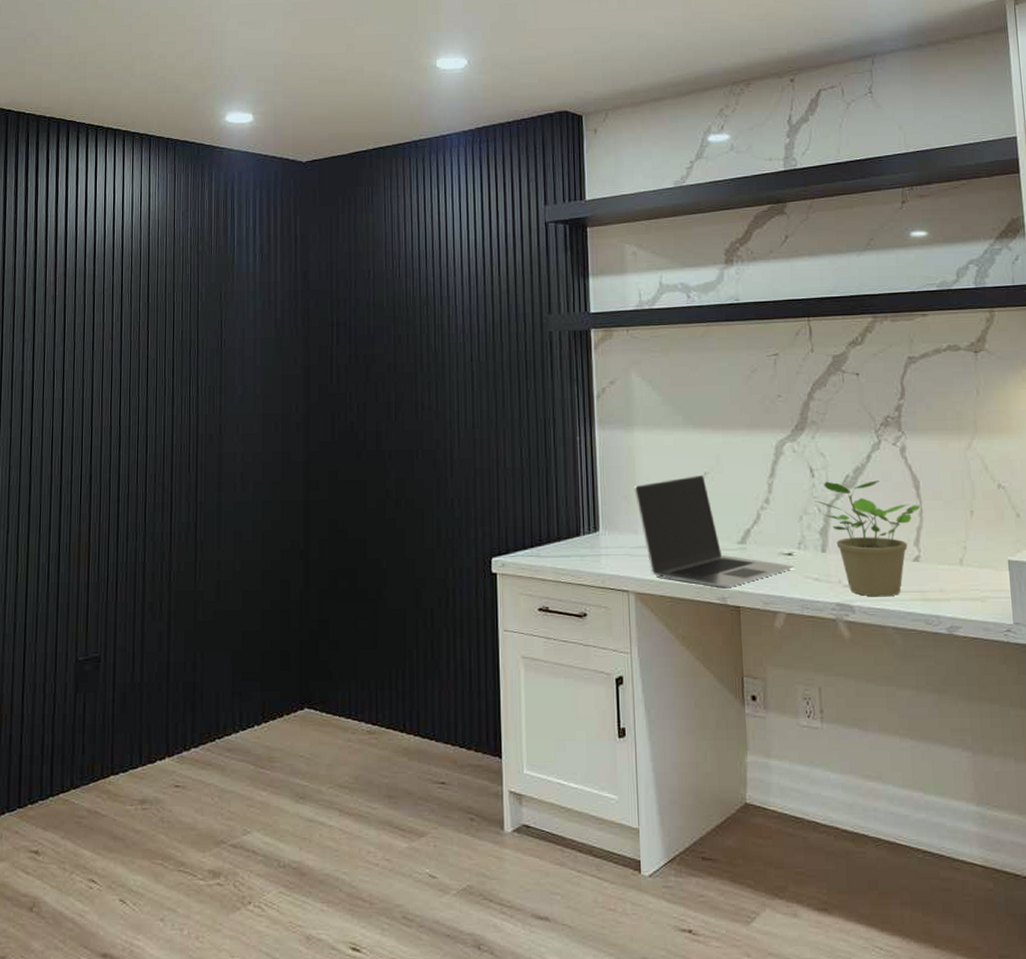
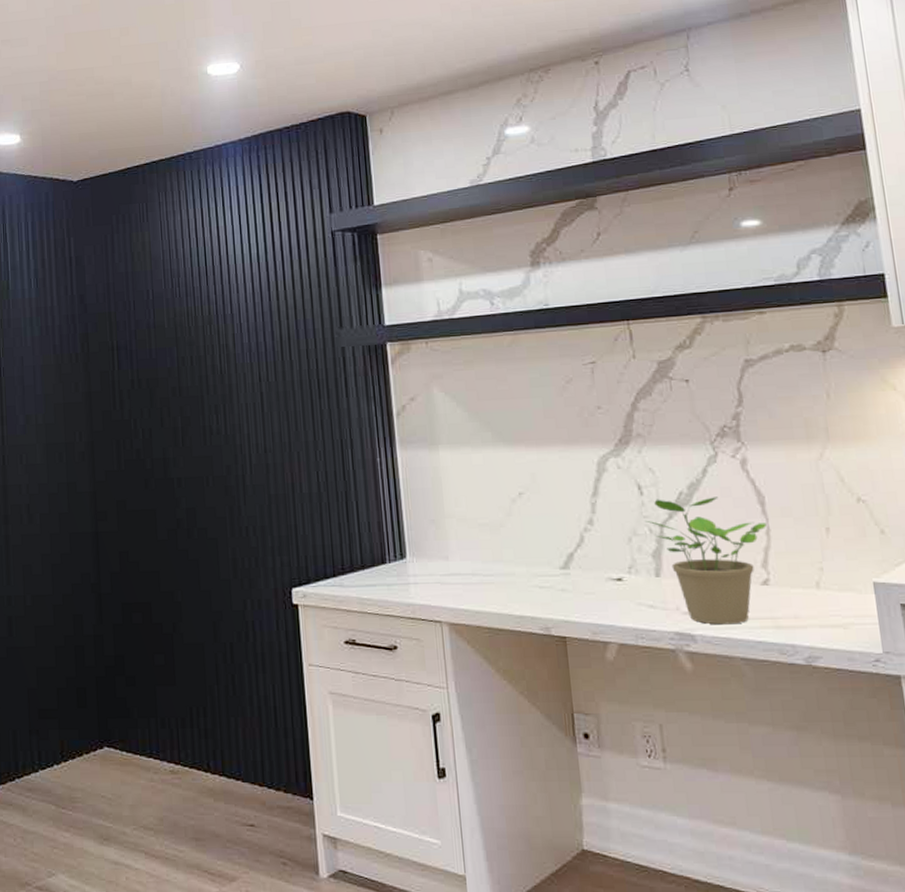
laptop: present [634,474,794,589] -> none [442,495,625,618]

